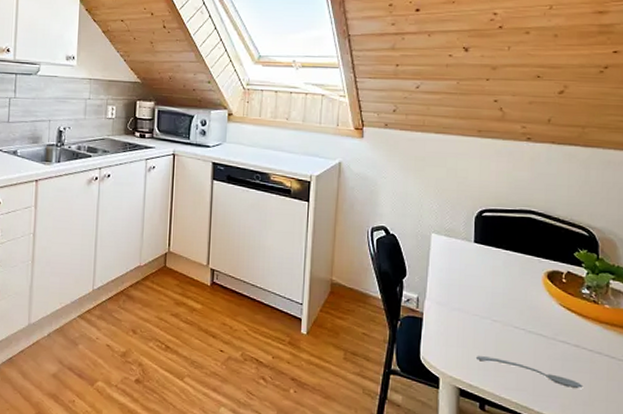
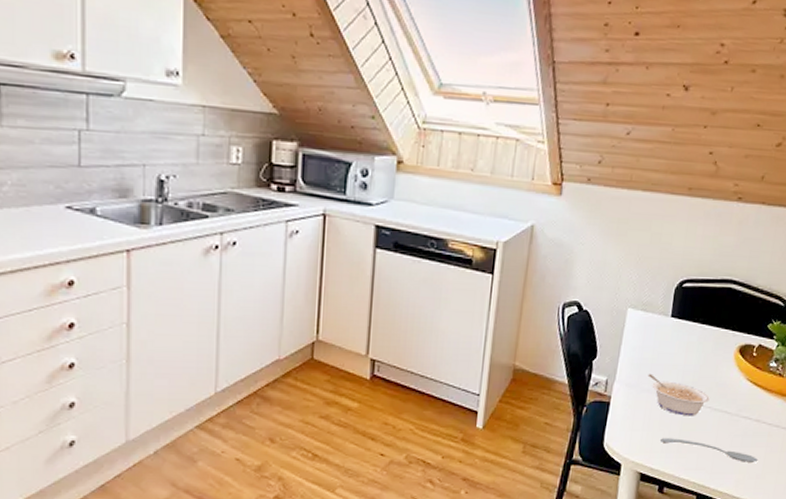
legume: none [457,293,524,337] -> present [648,373,711,416]

